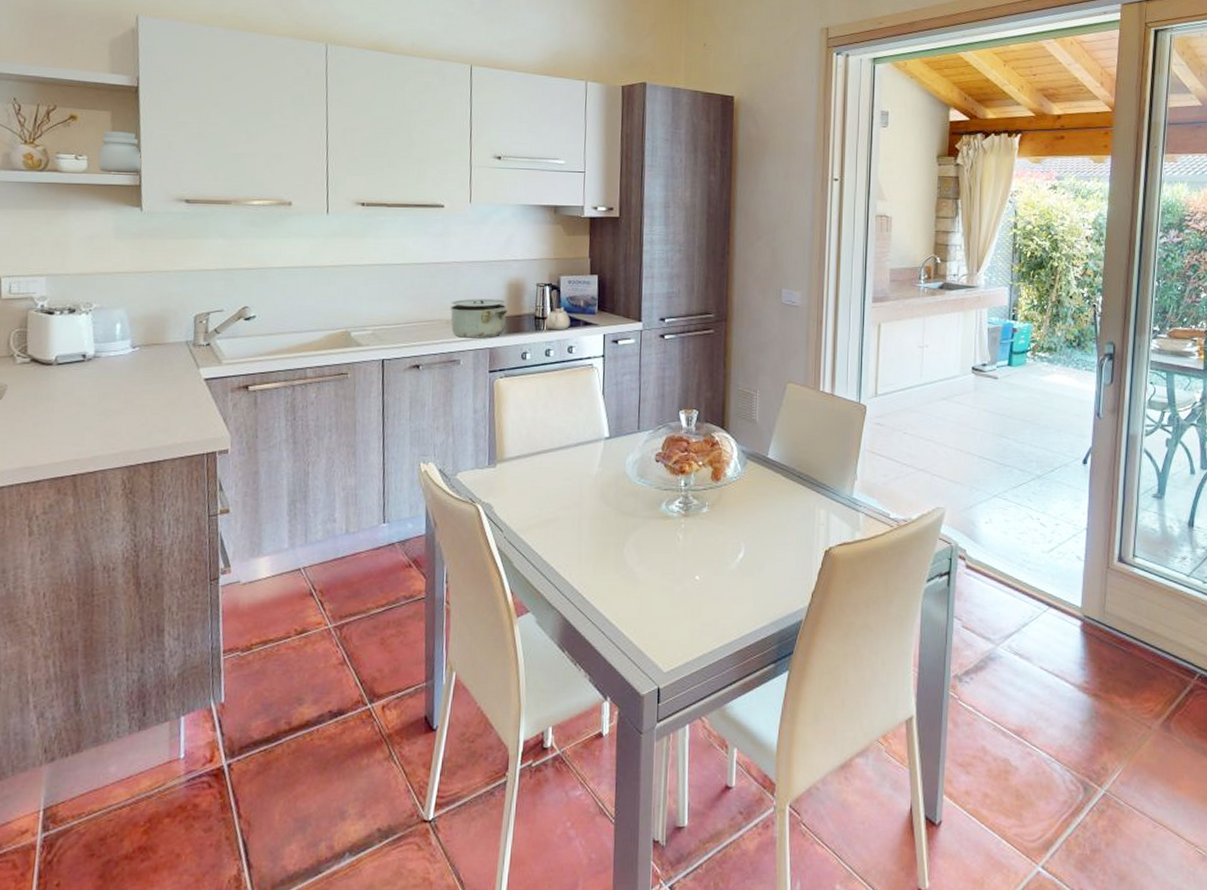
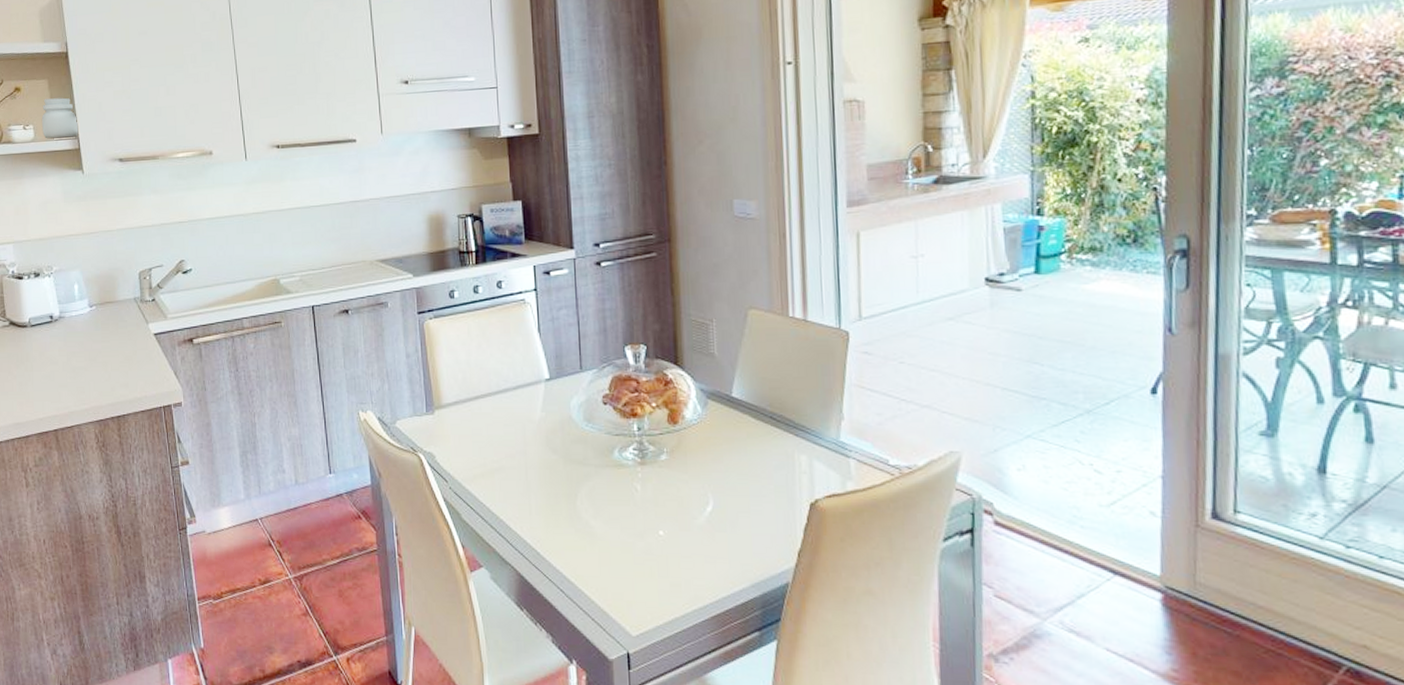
saucepan: present [450,299,508,339] -> none [372,235,431,279]
teapot: present [545,306,570,330] -> none [470,238,497,265]

